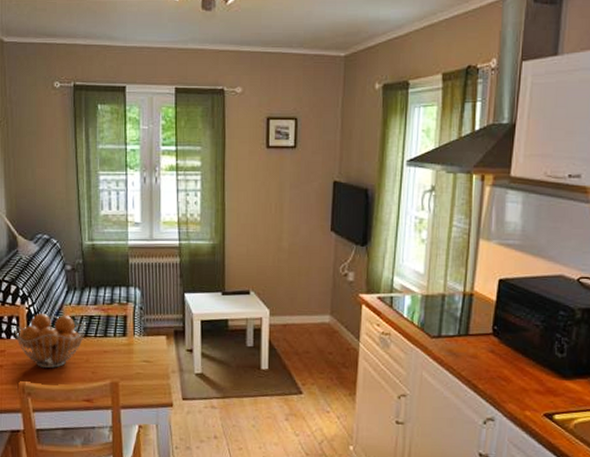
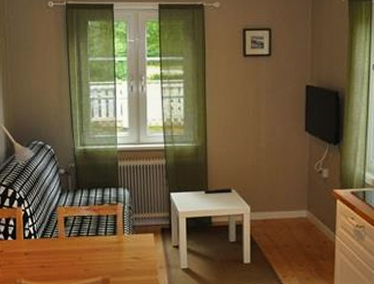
fruit basket: present [14,313,86,369] -> none [11,214,78,267]

